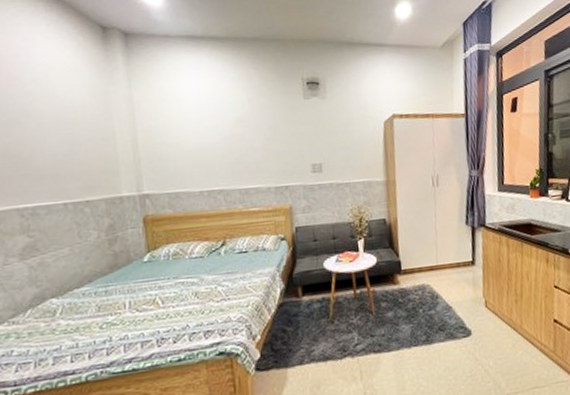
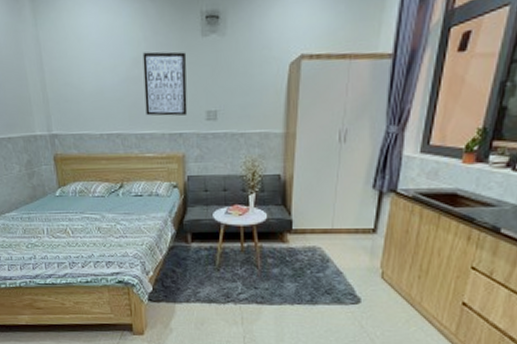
wall art: none [246,112,293,171] -> present [142,51,188,116]

